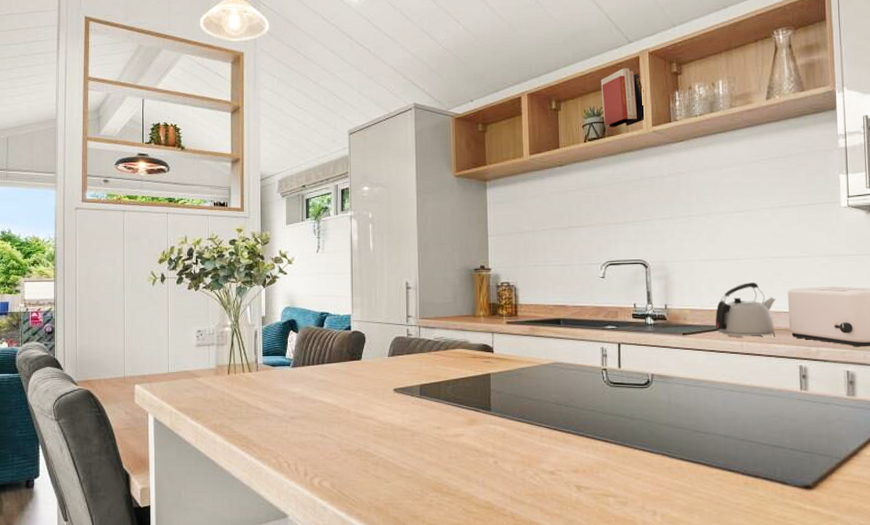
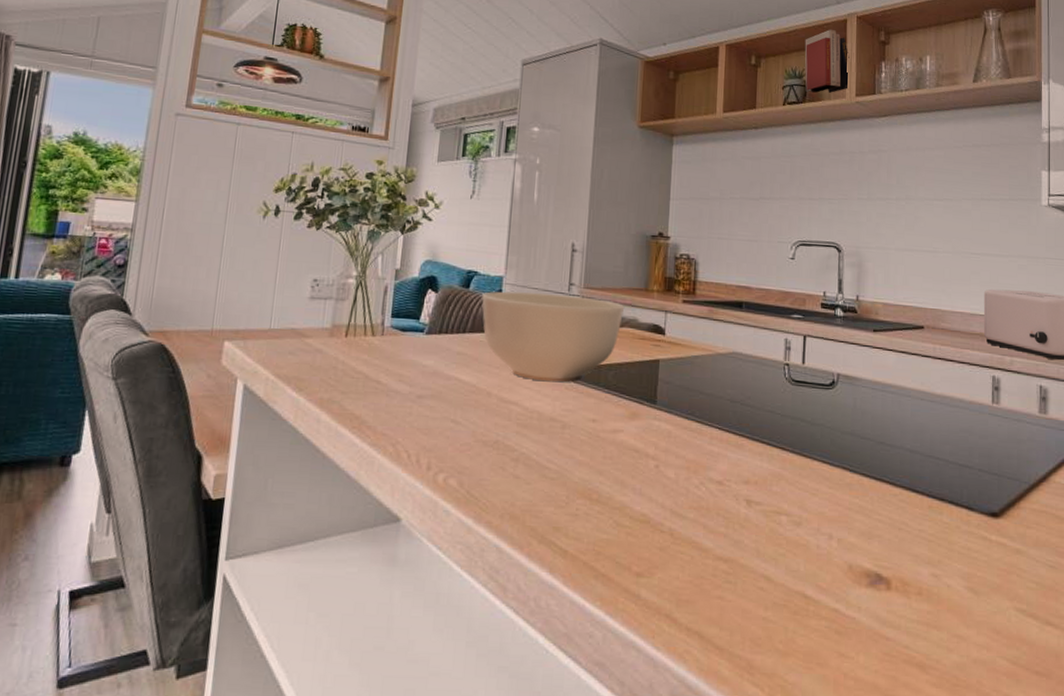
bowl: none [335,326,457,399] -> present [482,291,625,383]
kettle: present [715,282,777,338] -> none [909,278,973,341]

